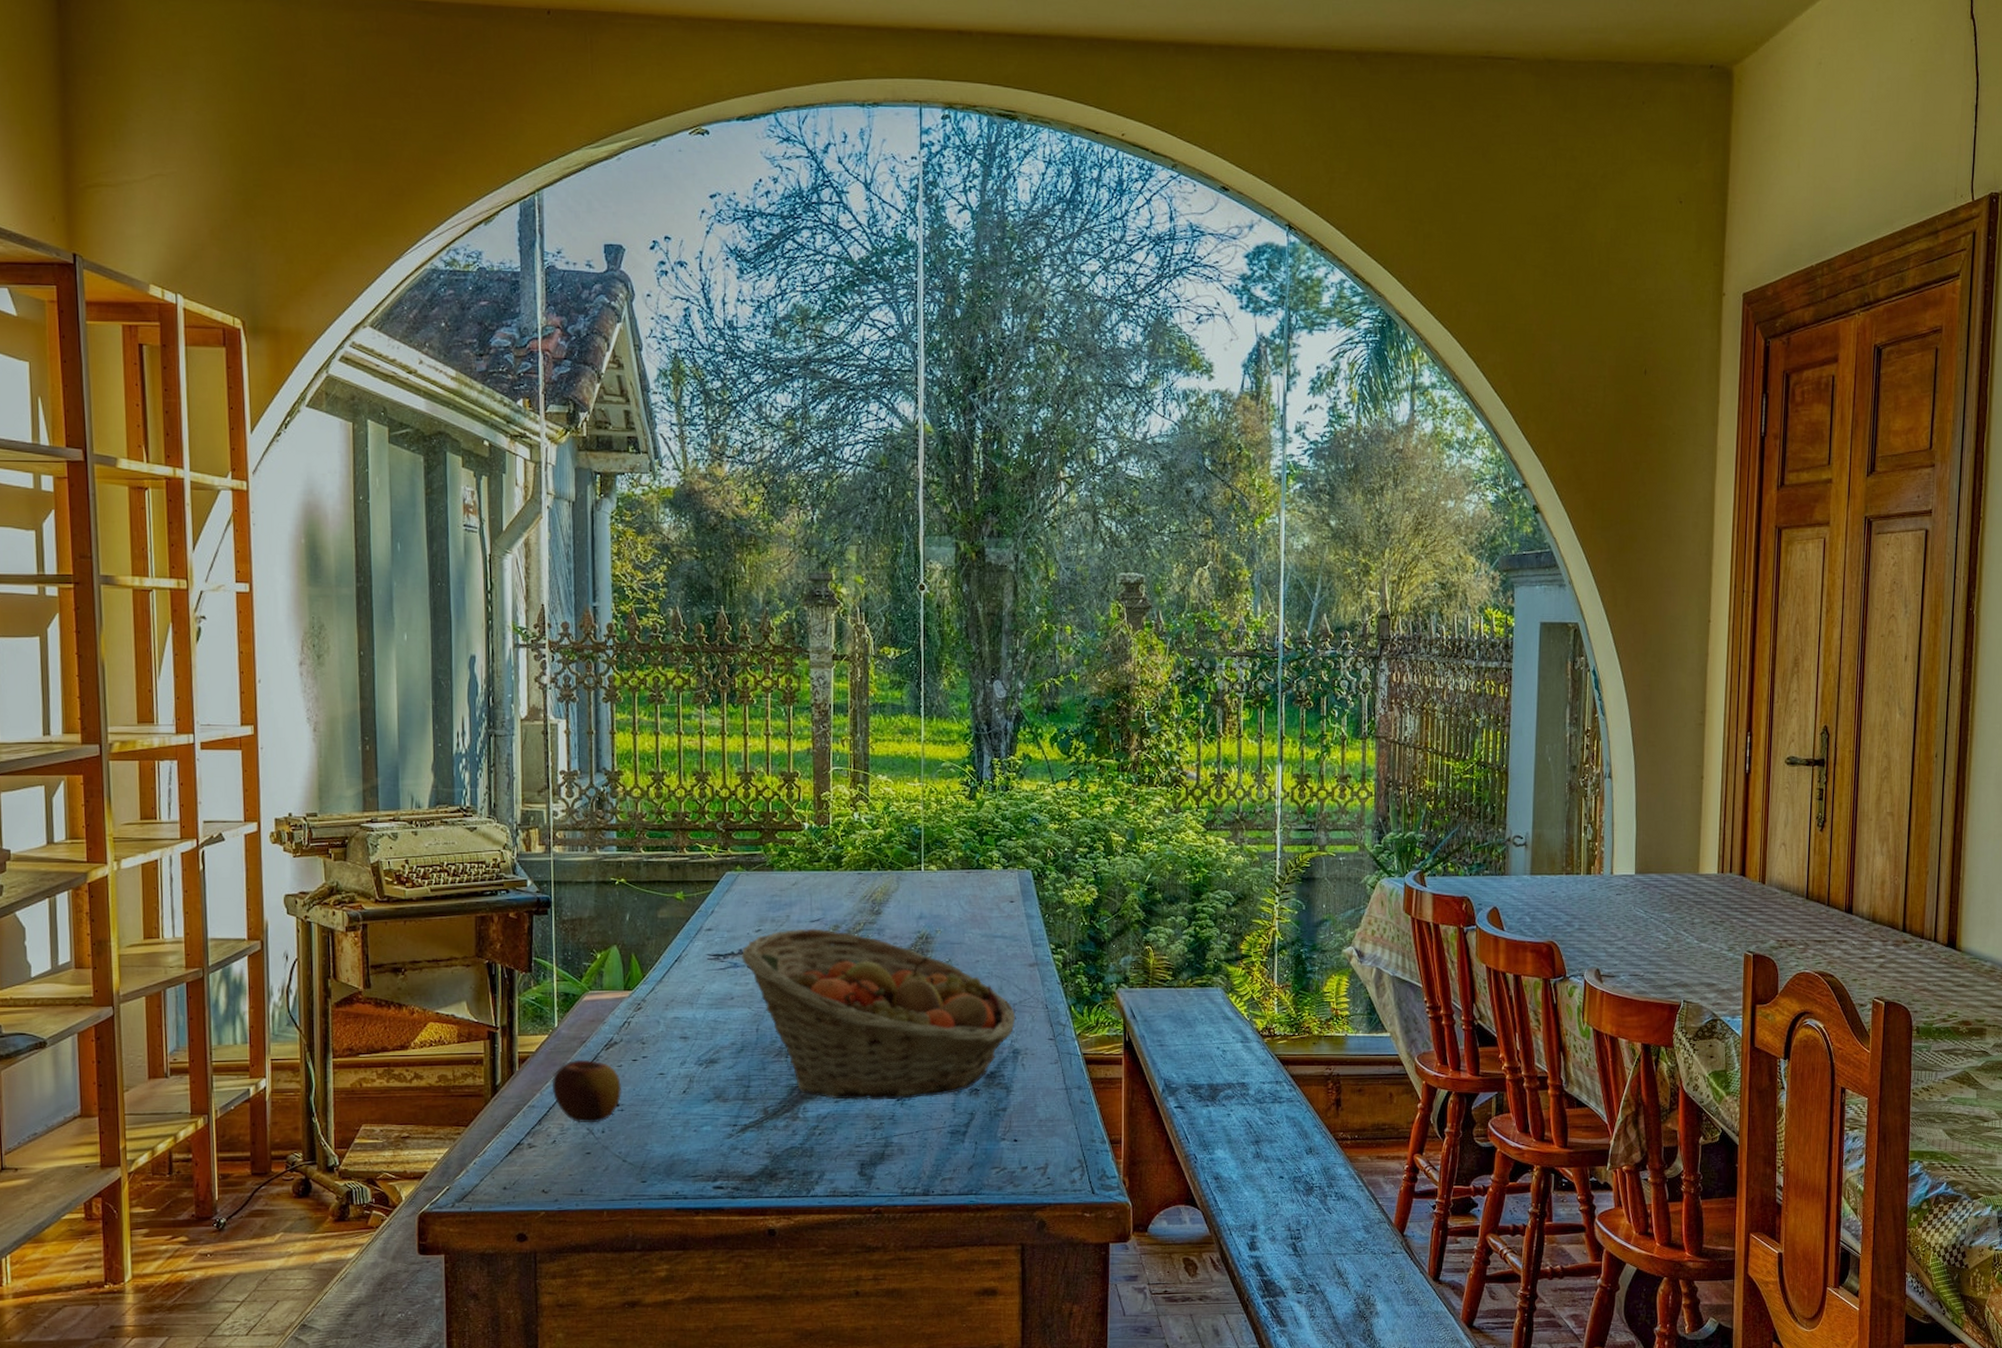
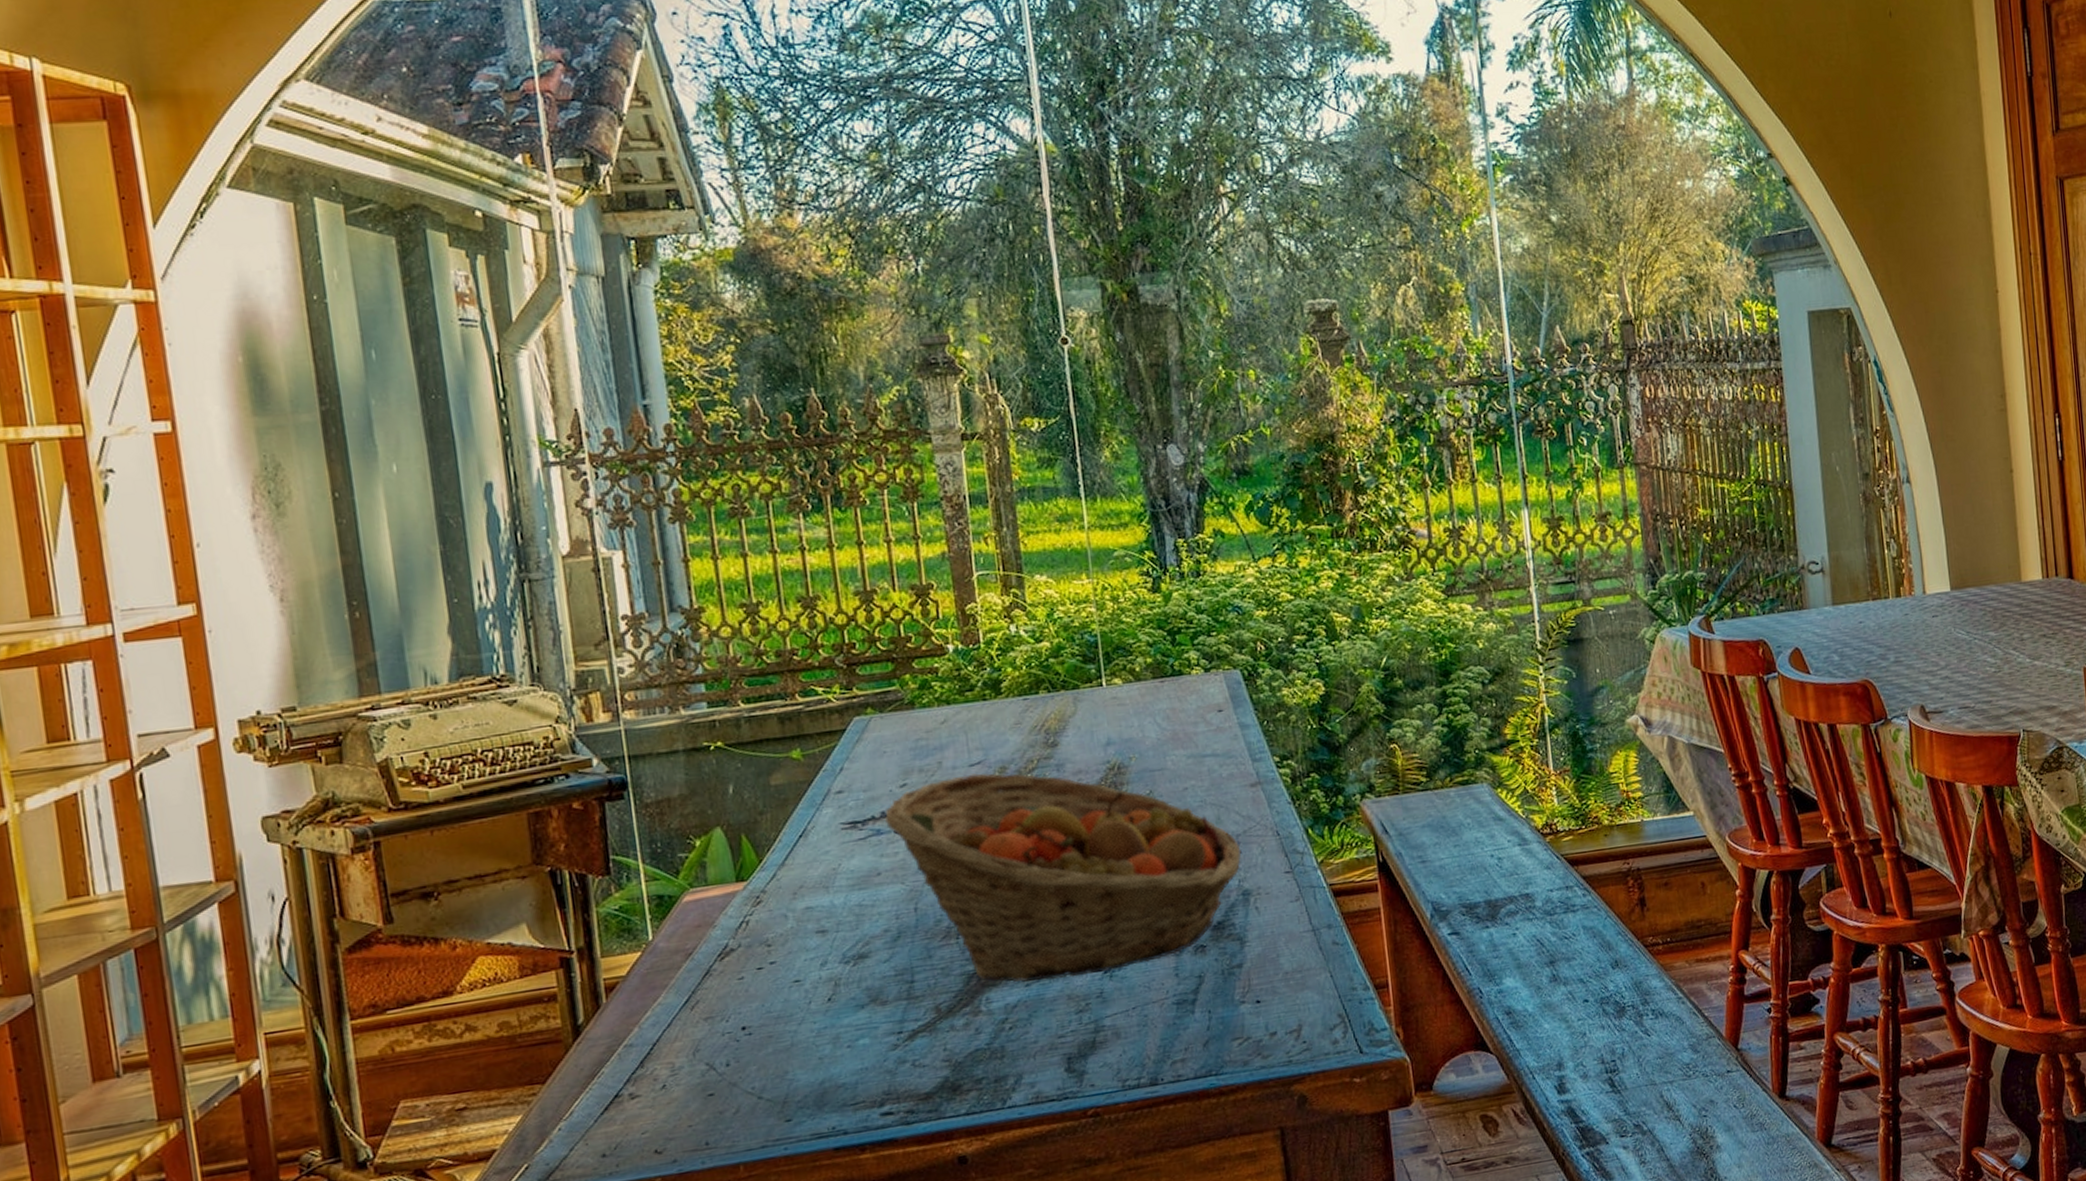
apple: present [551,1060,622,1123] -> none [652,976,748,1058]

